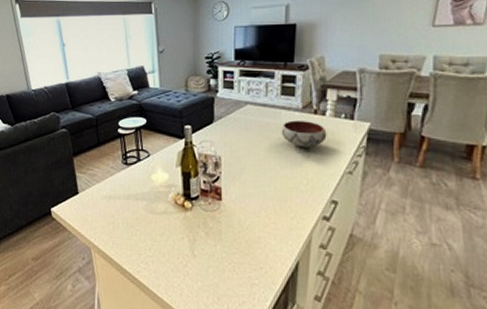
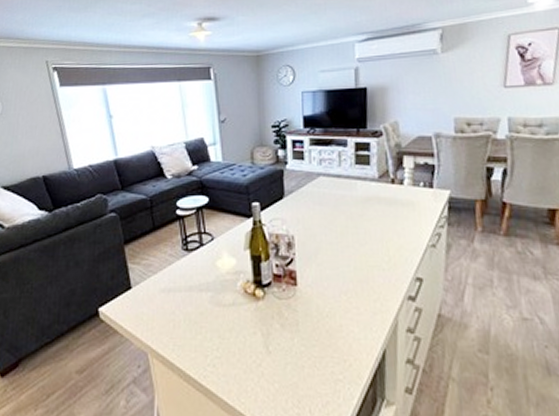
bowl: present [281,120,327,148] -> none [357,191,407,221]

